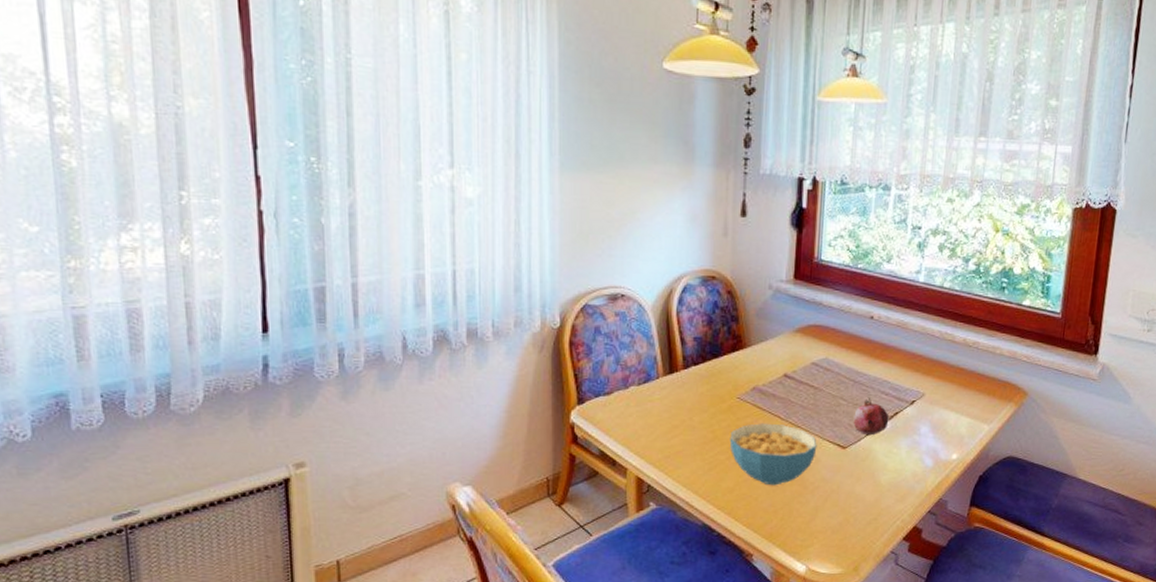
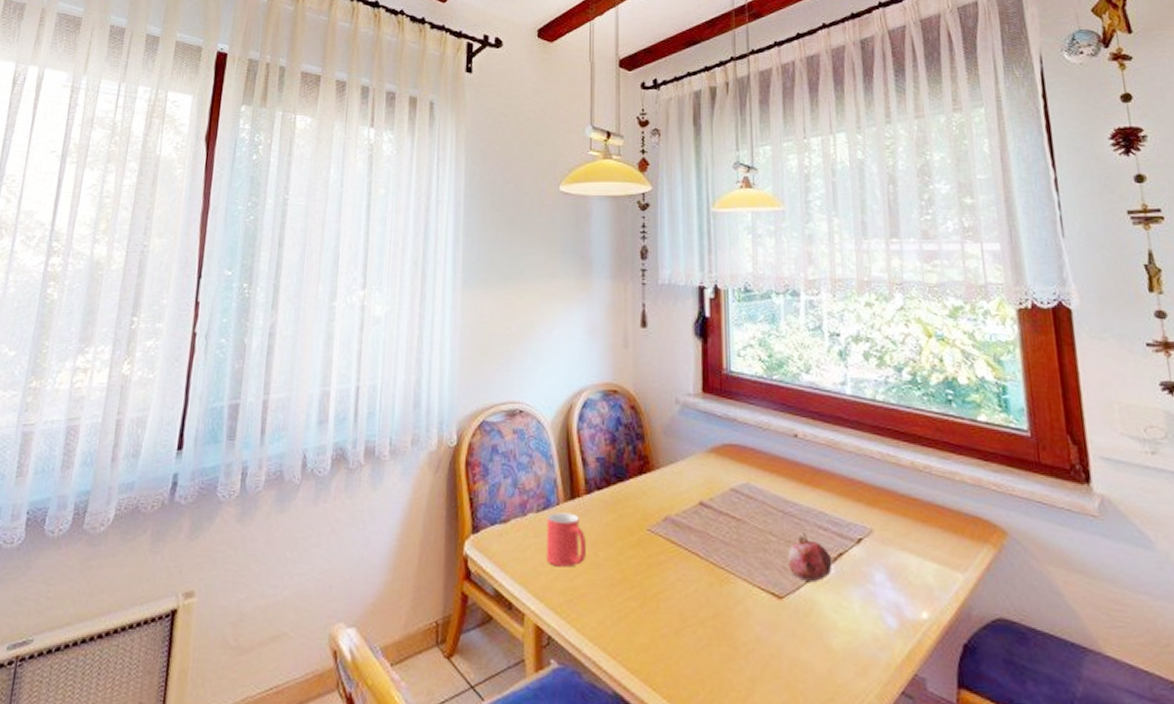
mug: none [646,385,684,430] -> present [546,512,587,567]
cereal bowl: present [729,423,817,486] -> none [641,562,747,645]

